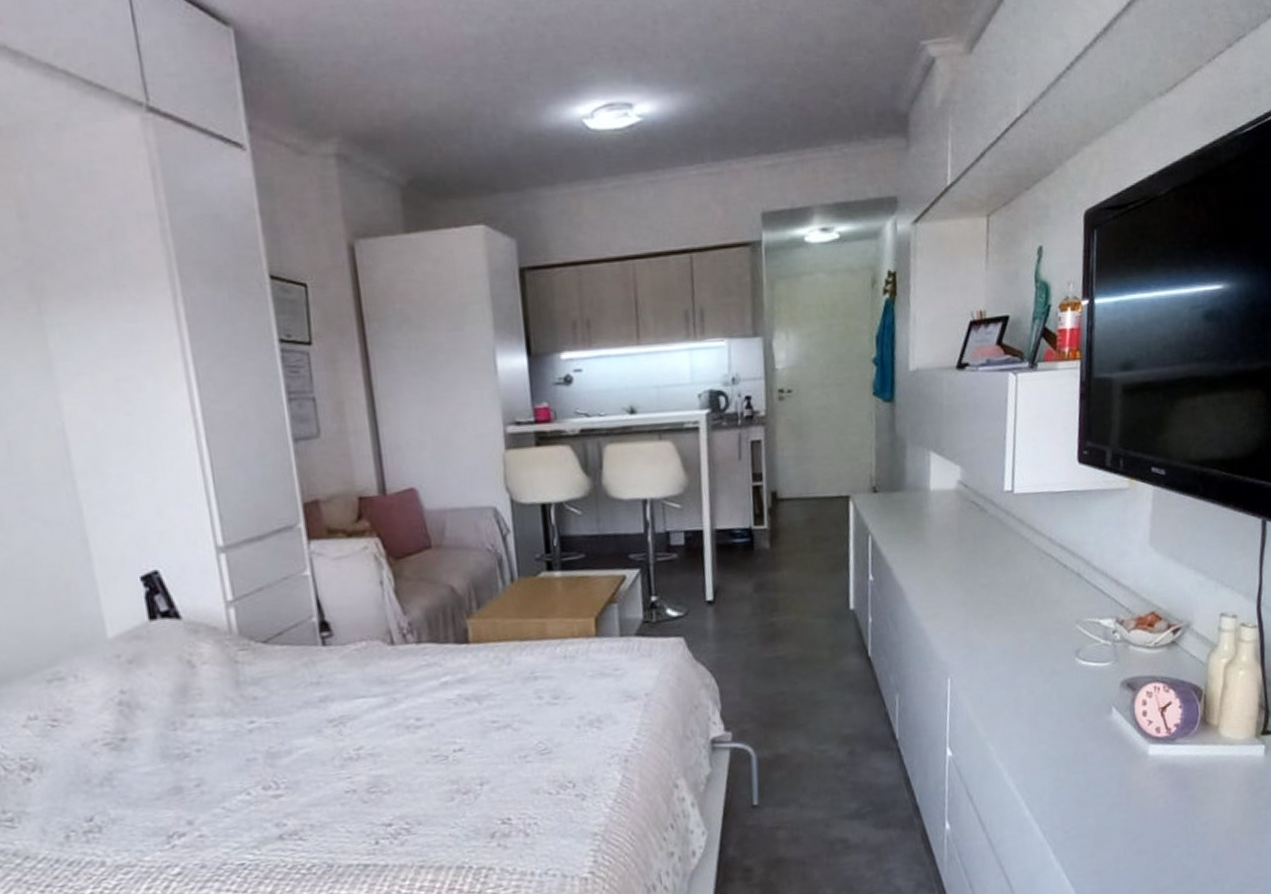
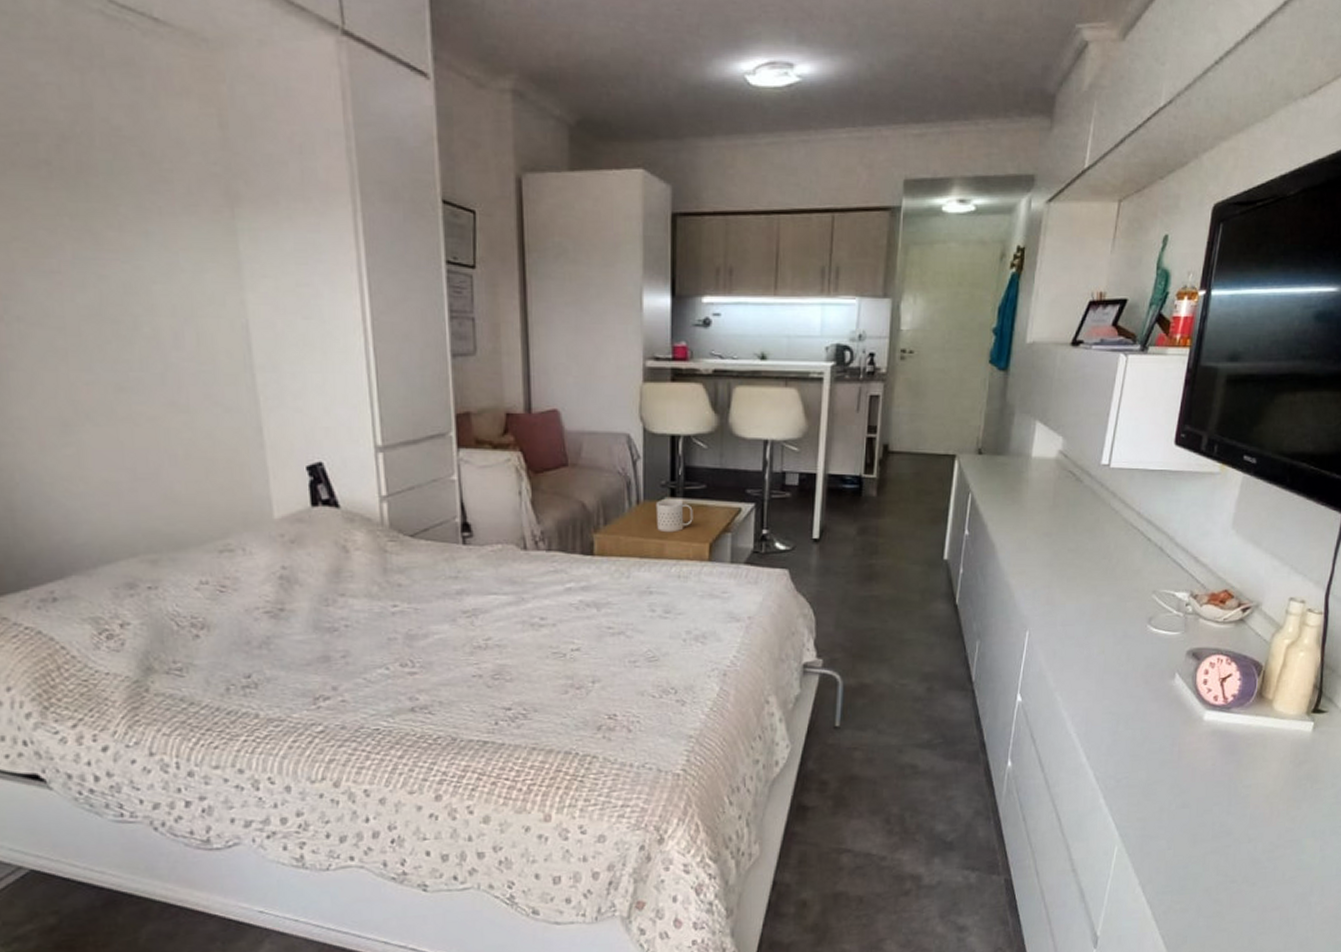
mug: none [531,572,575,611] -> present [655,499,693,533]

